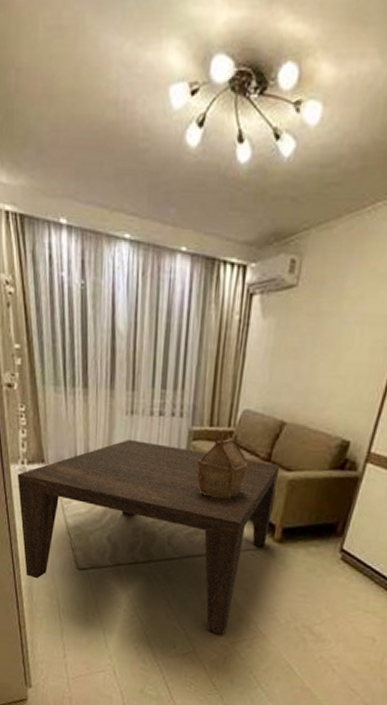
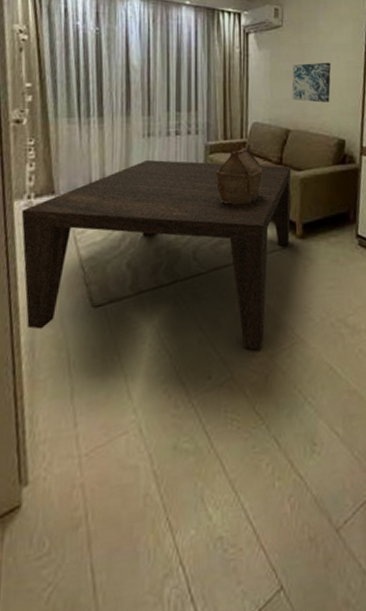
wall art: none [294,339,353,393] -> present [291,62,331,103]

